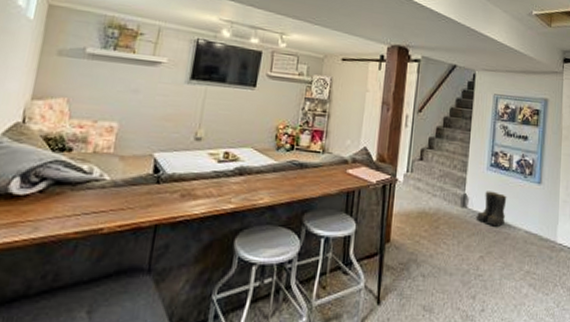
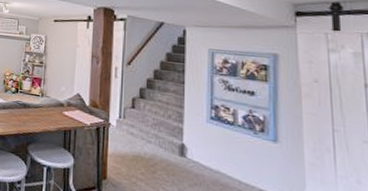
boots: present [477,191,507,227] -> none [199,143,234,181]

